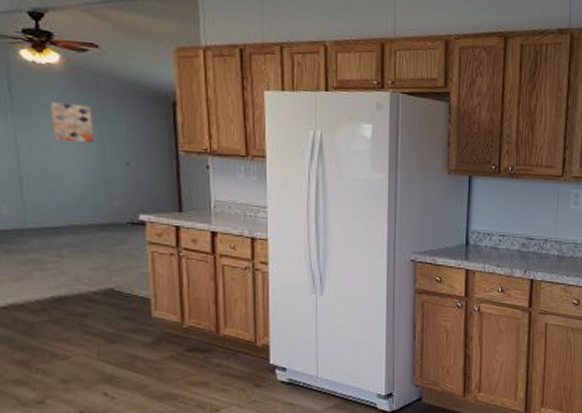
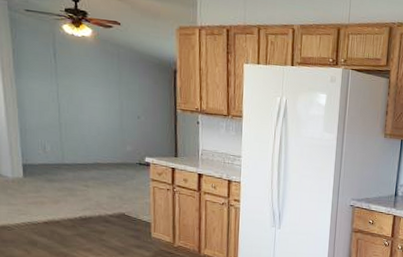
wall art: present [49,102,94,143] -> none [83,67,115,100]

